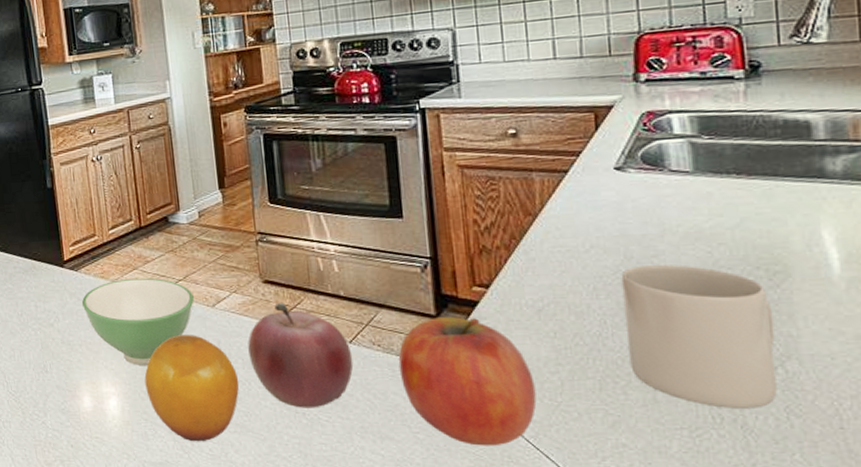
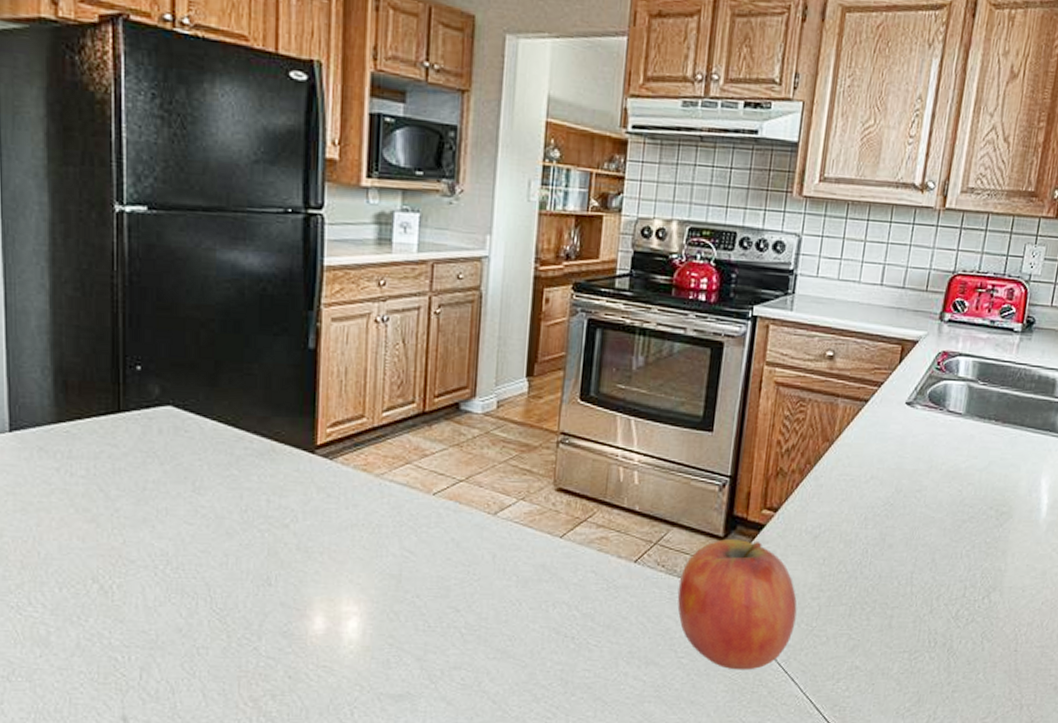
bowl: present [81,277,194,365] -> none [331,474,474,580]
fruit: present [144,335,239,442] -> none [397,546,509,670]
fruit: present [248,302,354,408] -> none [525,514,635,632]
mug: present [621,264,777,408] -> none [878,498,993,634]

